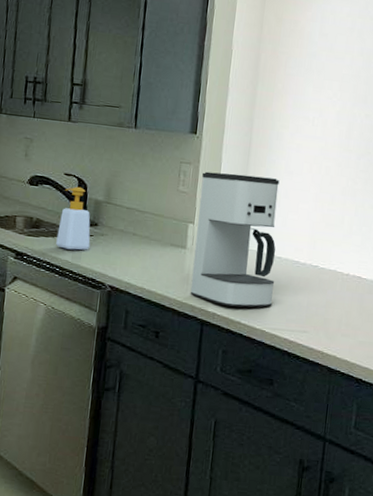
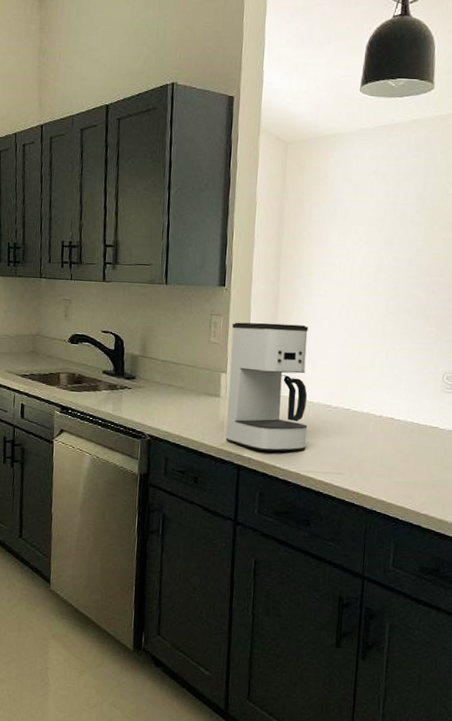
soap bottle: present [56,186,91,251] -> none [97,342,129,403]

